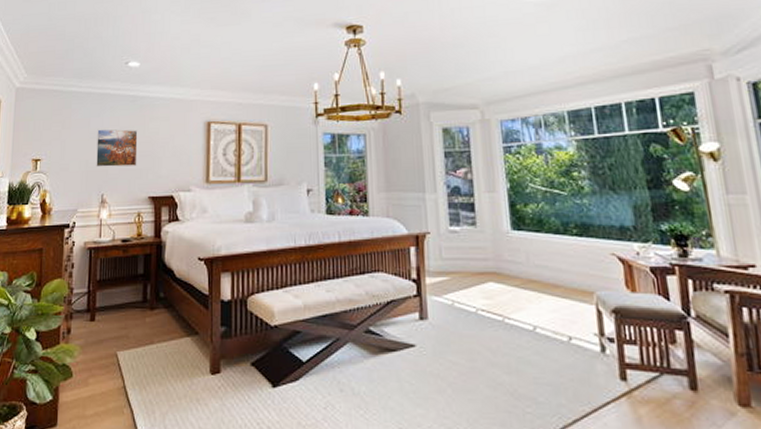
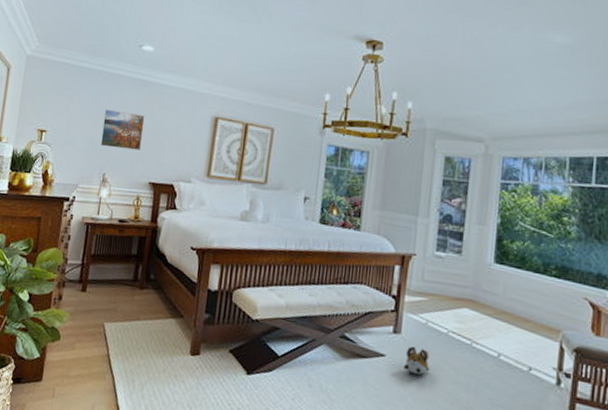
plush toy: none [437,331,464,361] -> present [404,346,430,374]

